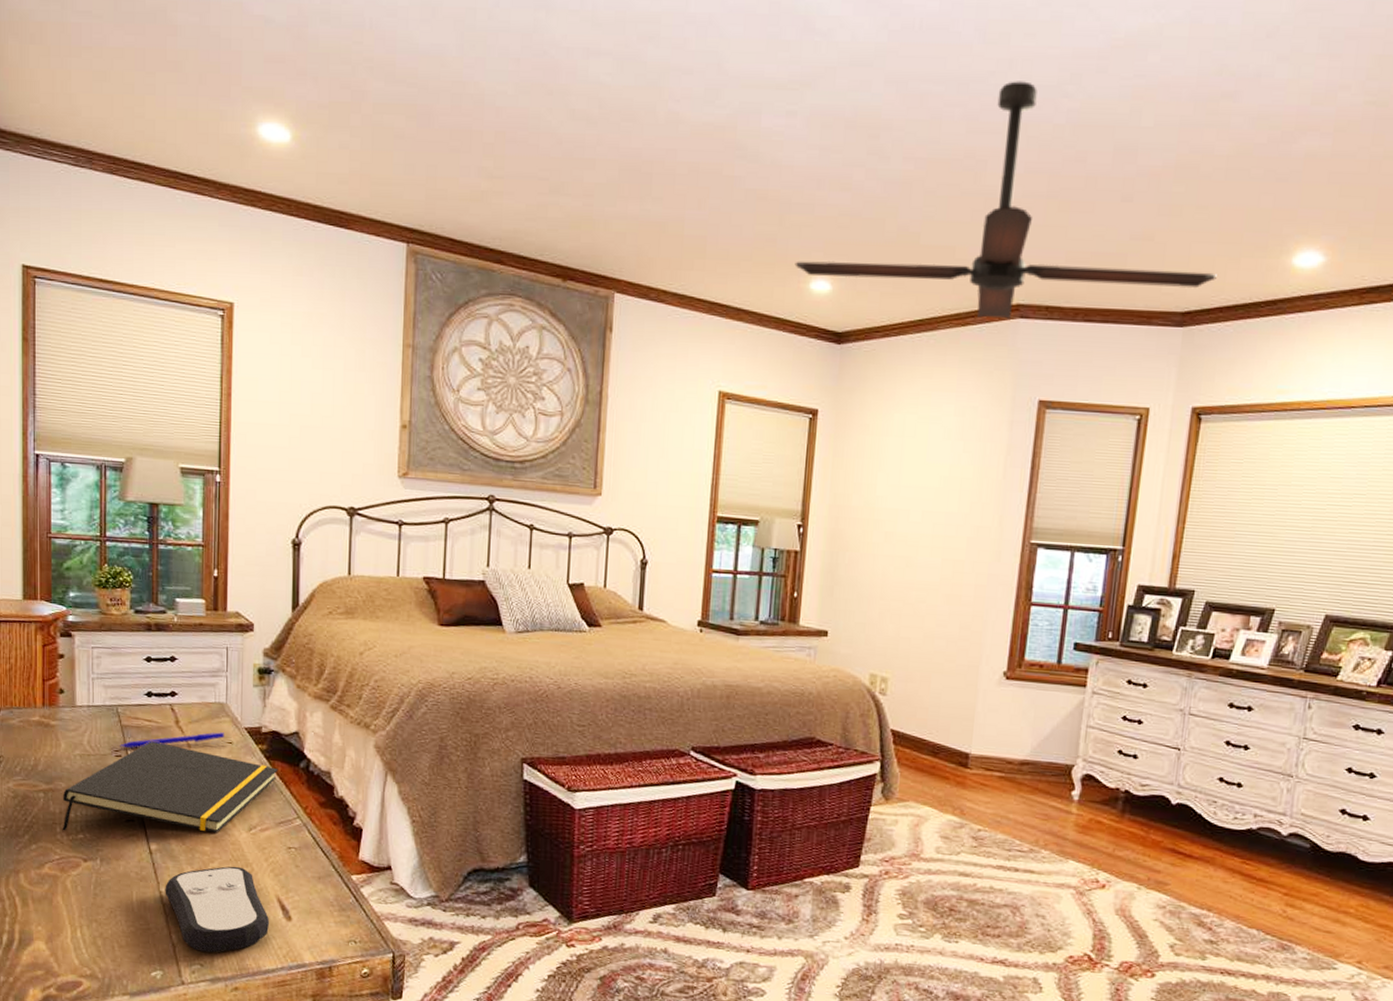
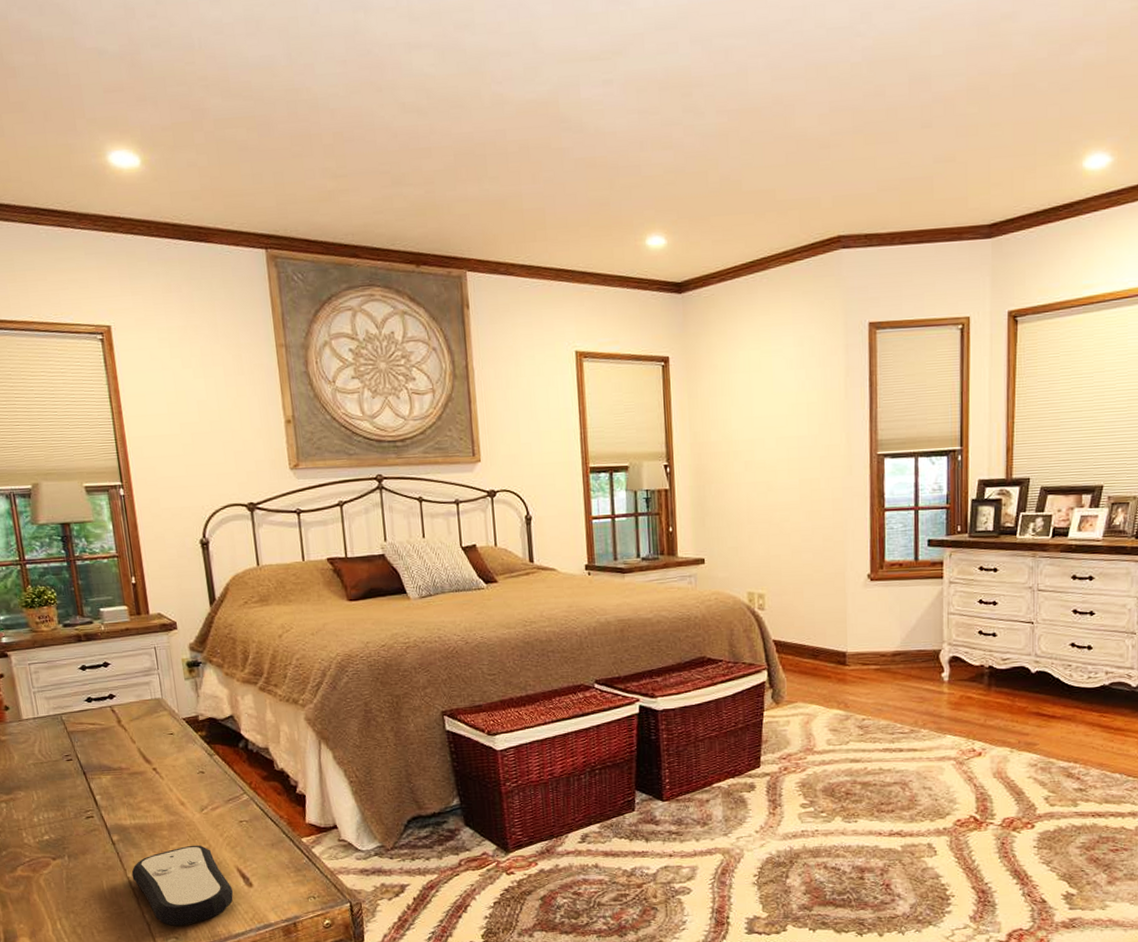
notepad: present [62,740,278,833] -> none [23,742,220,835]
pen: present [120,732,224,748] -> none [69,725,165,751]
ceiling fan: present [795,81,1217,319] -> none [629,25,1016,253]

